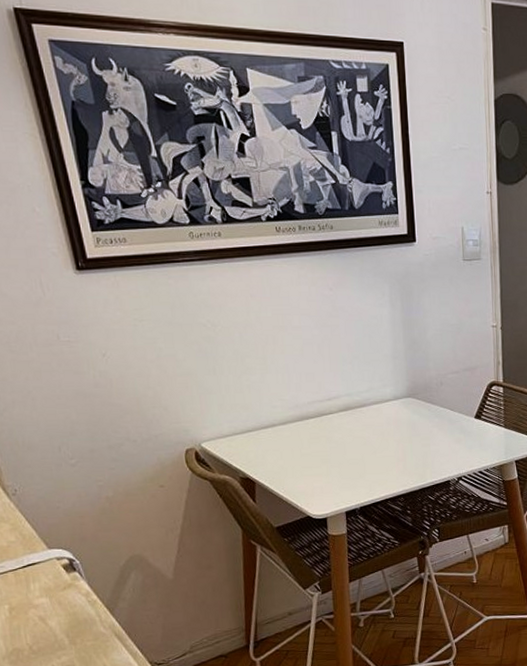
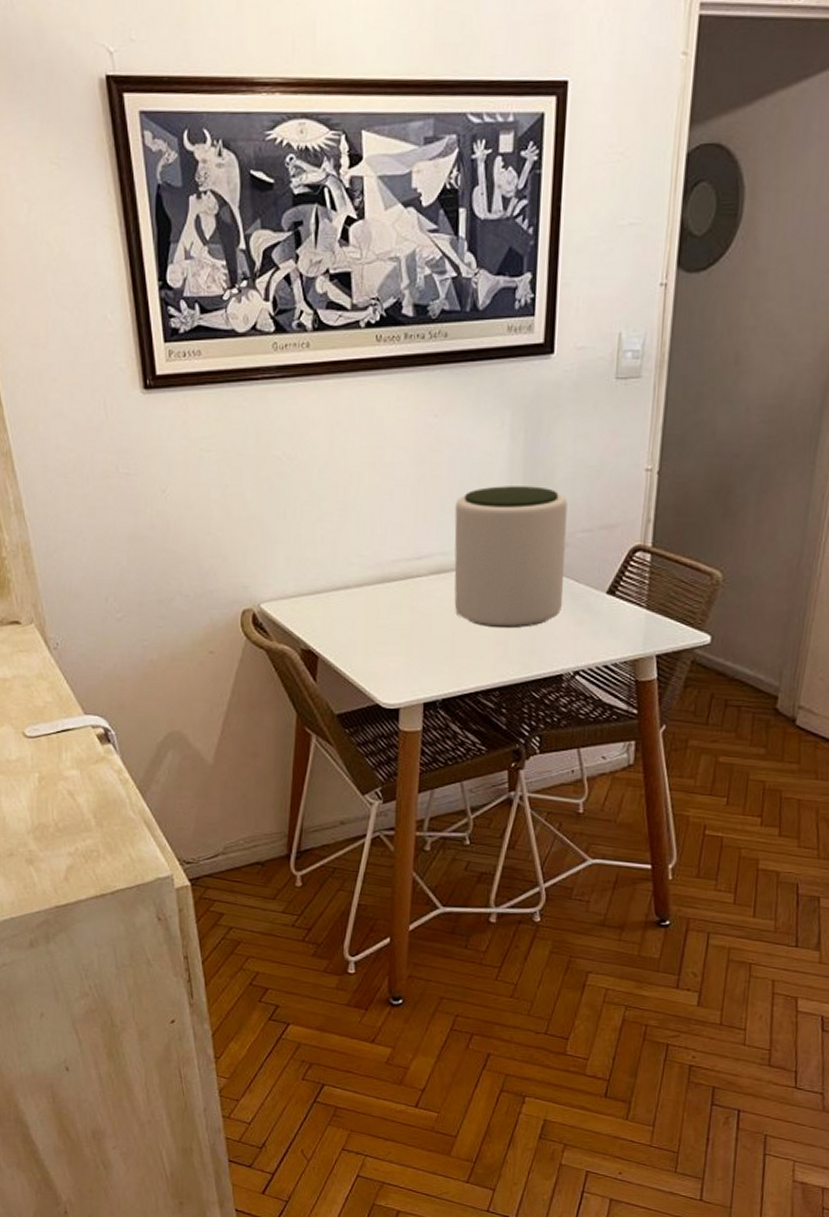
plant pot: none [353,341,443,450] -> present [454,486,568,629]

